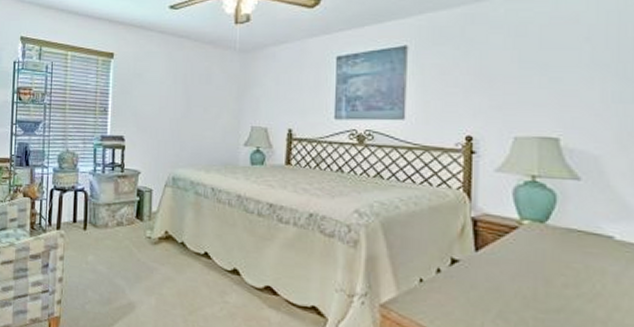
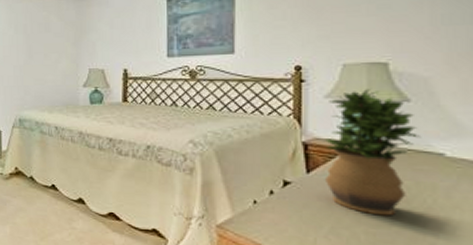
potted plant: none [494,165,591,301] -> present [325,89,422,216]

